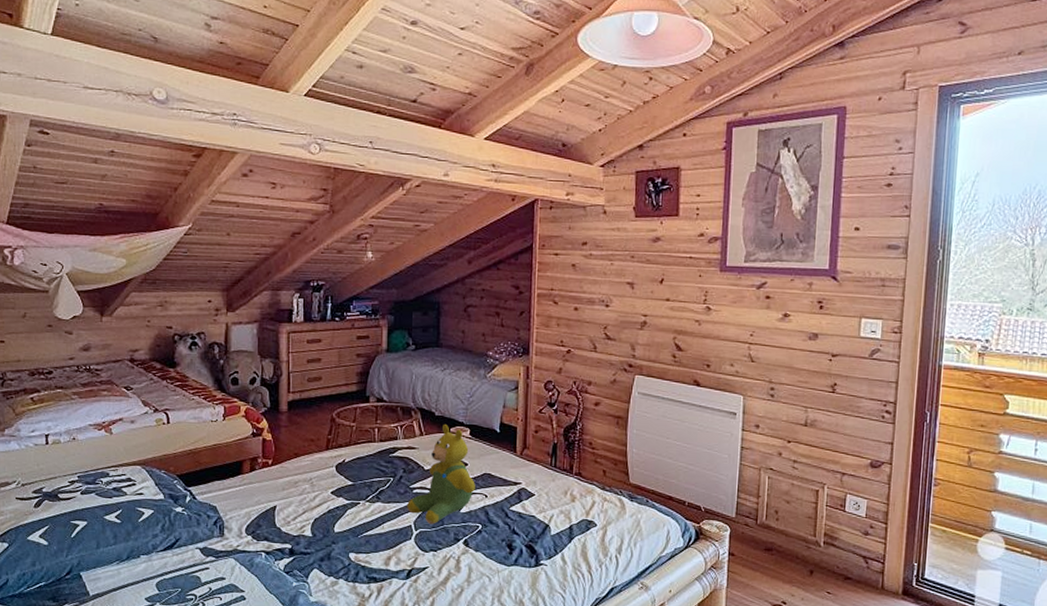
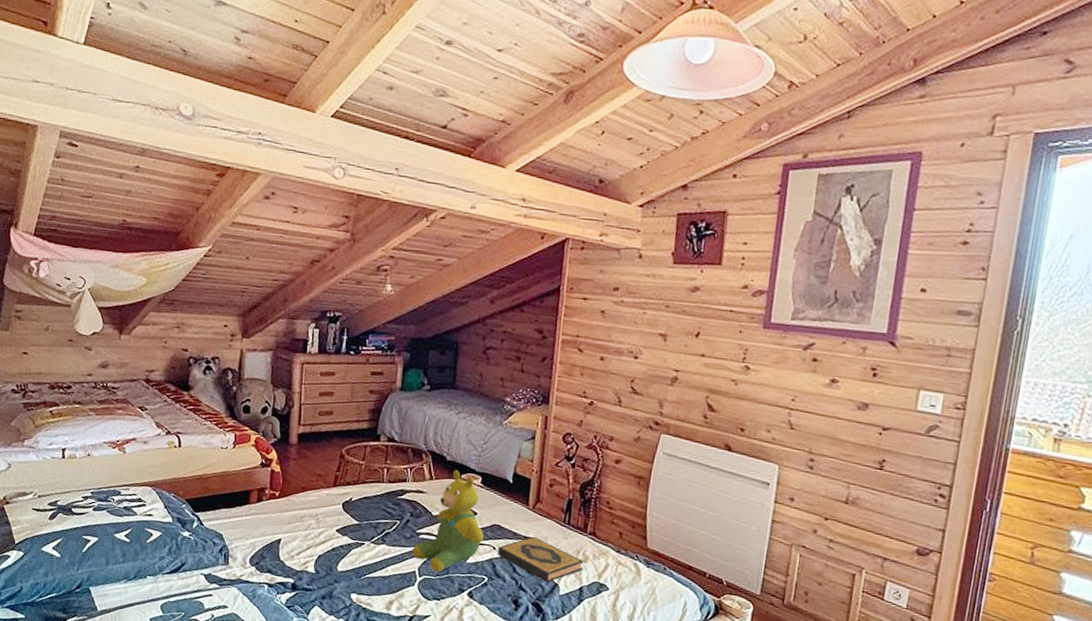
hardback book: none [489,481,572,523] -> present [497,536,584,582]

